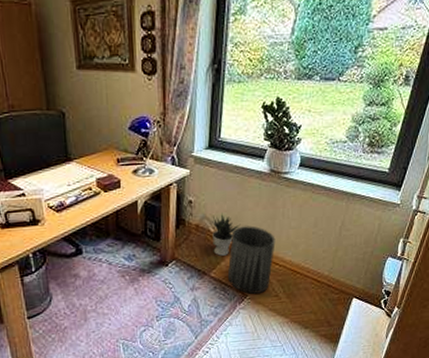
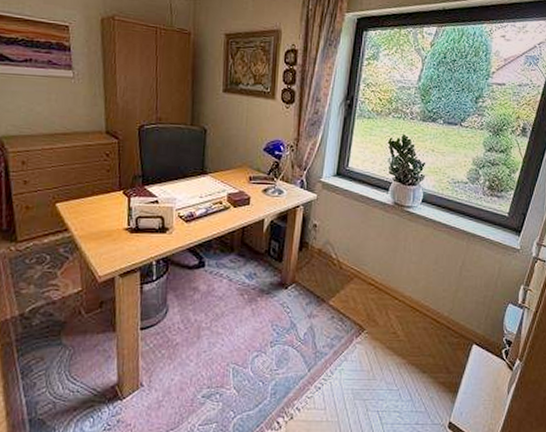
potted plant: present [211,213,241,256] -> none [333,240,362,284]
trash can: present [227,226,276,294] -> none [346,255,396,328]

